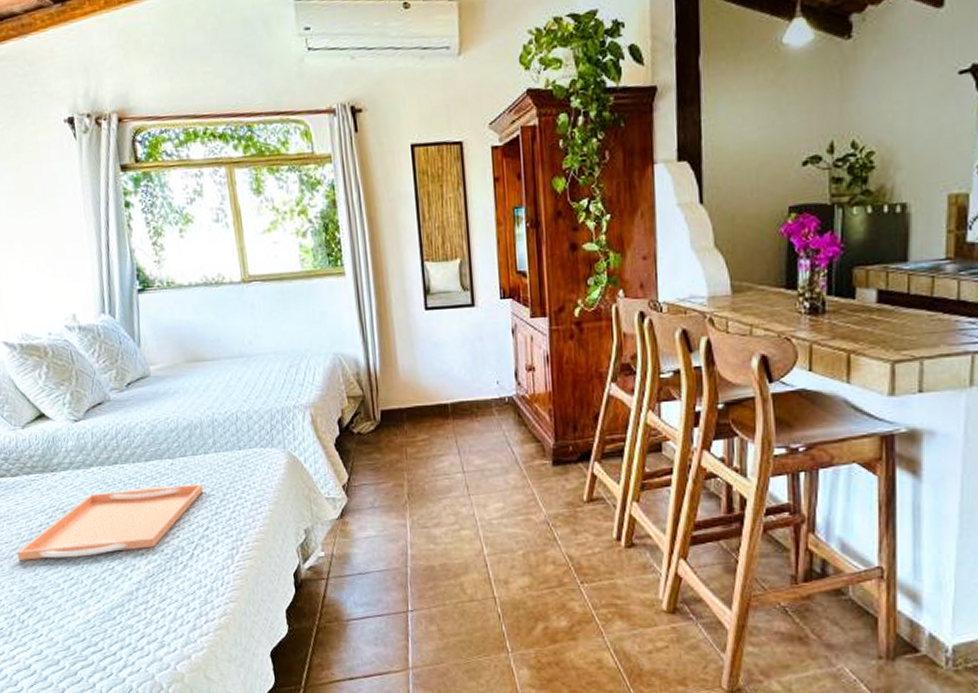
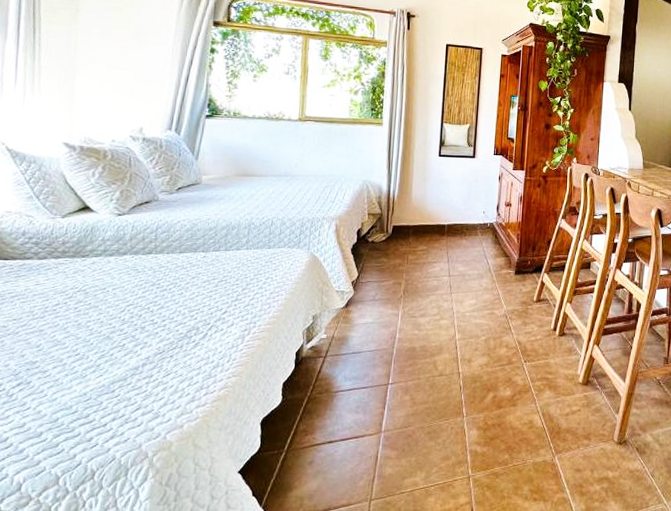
serving tray: present [16,483,204,561] -> none [23,274,230,338]

